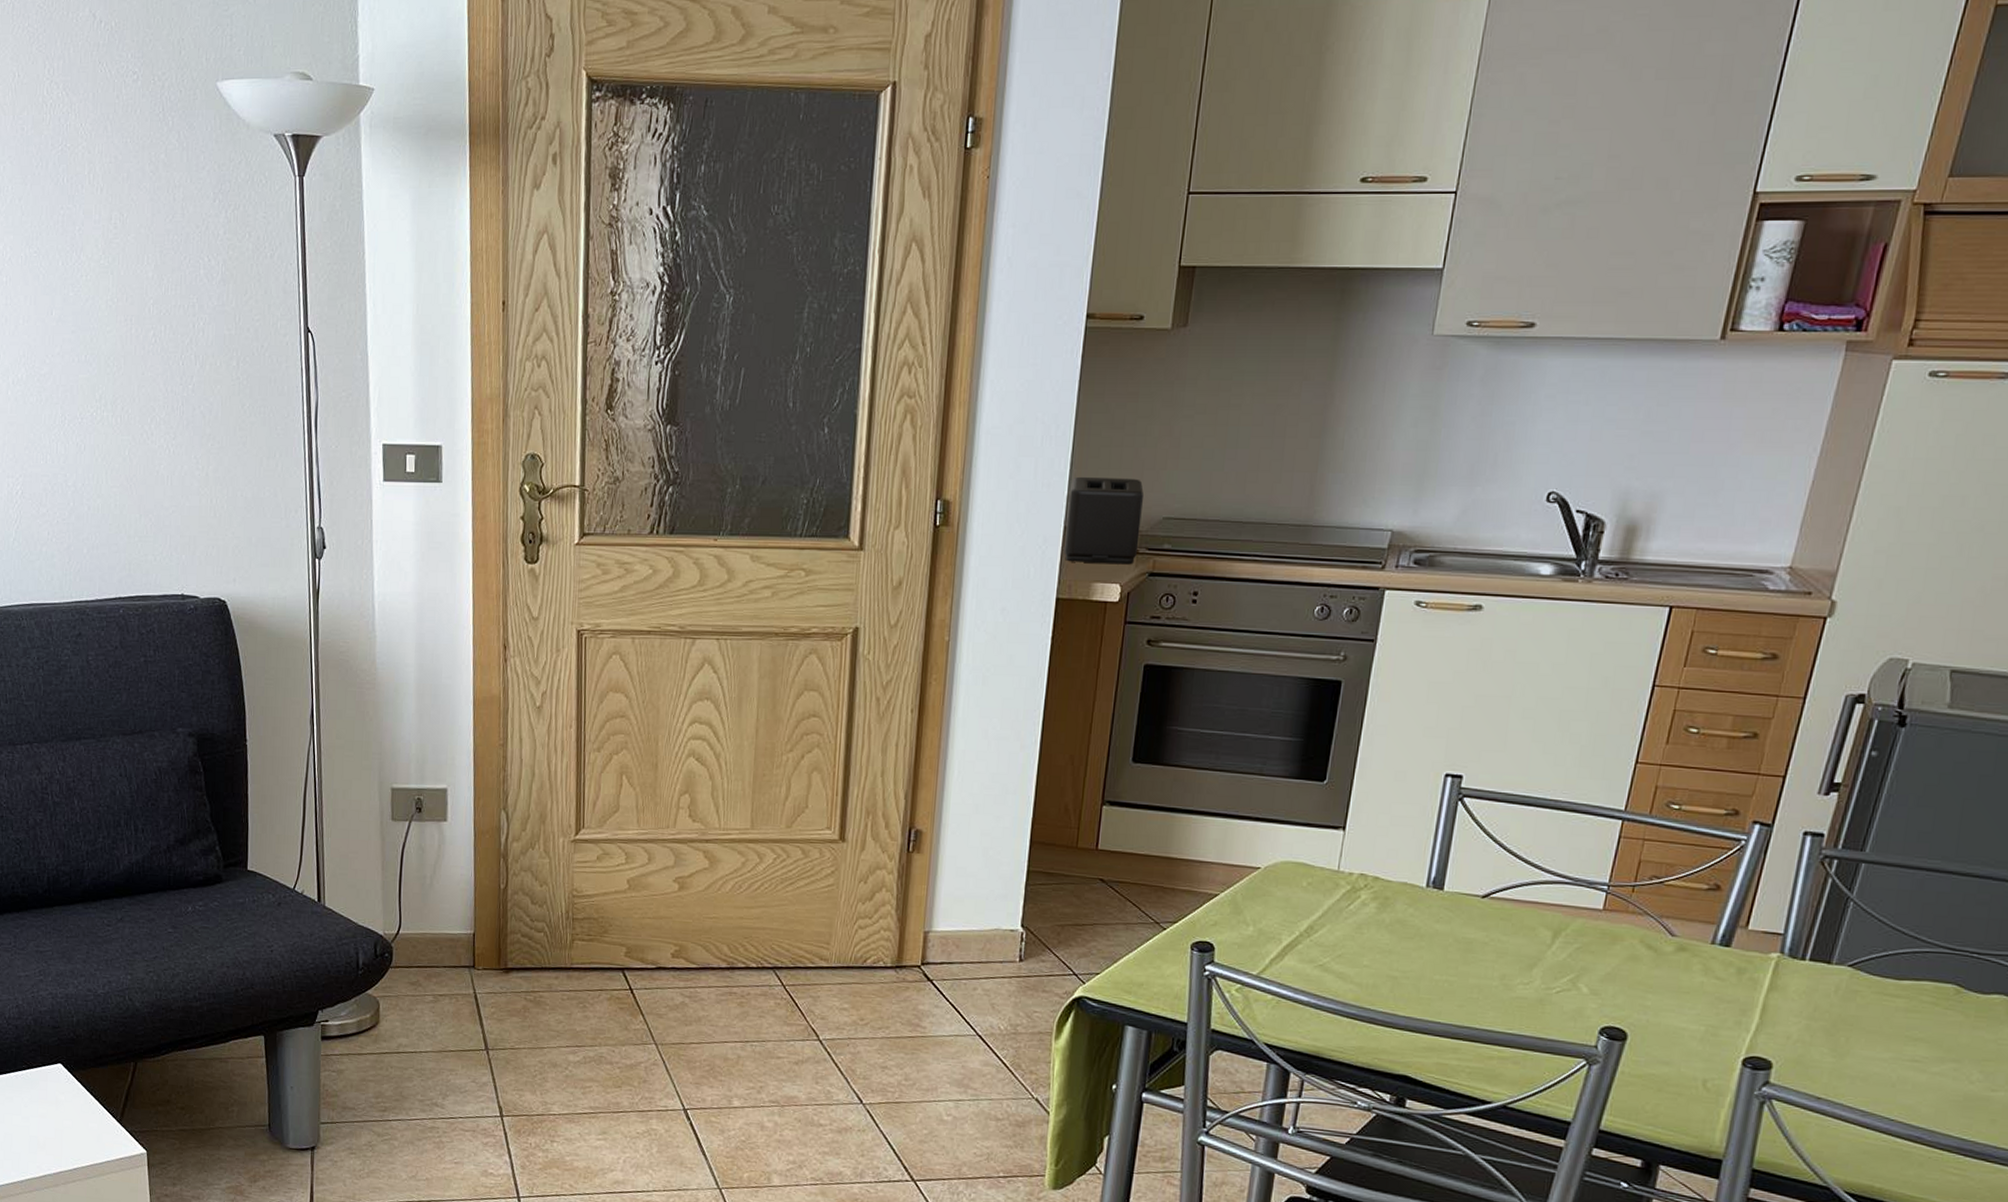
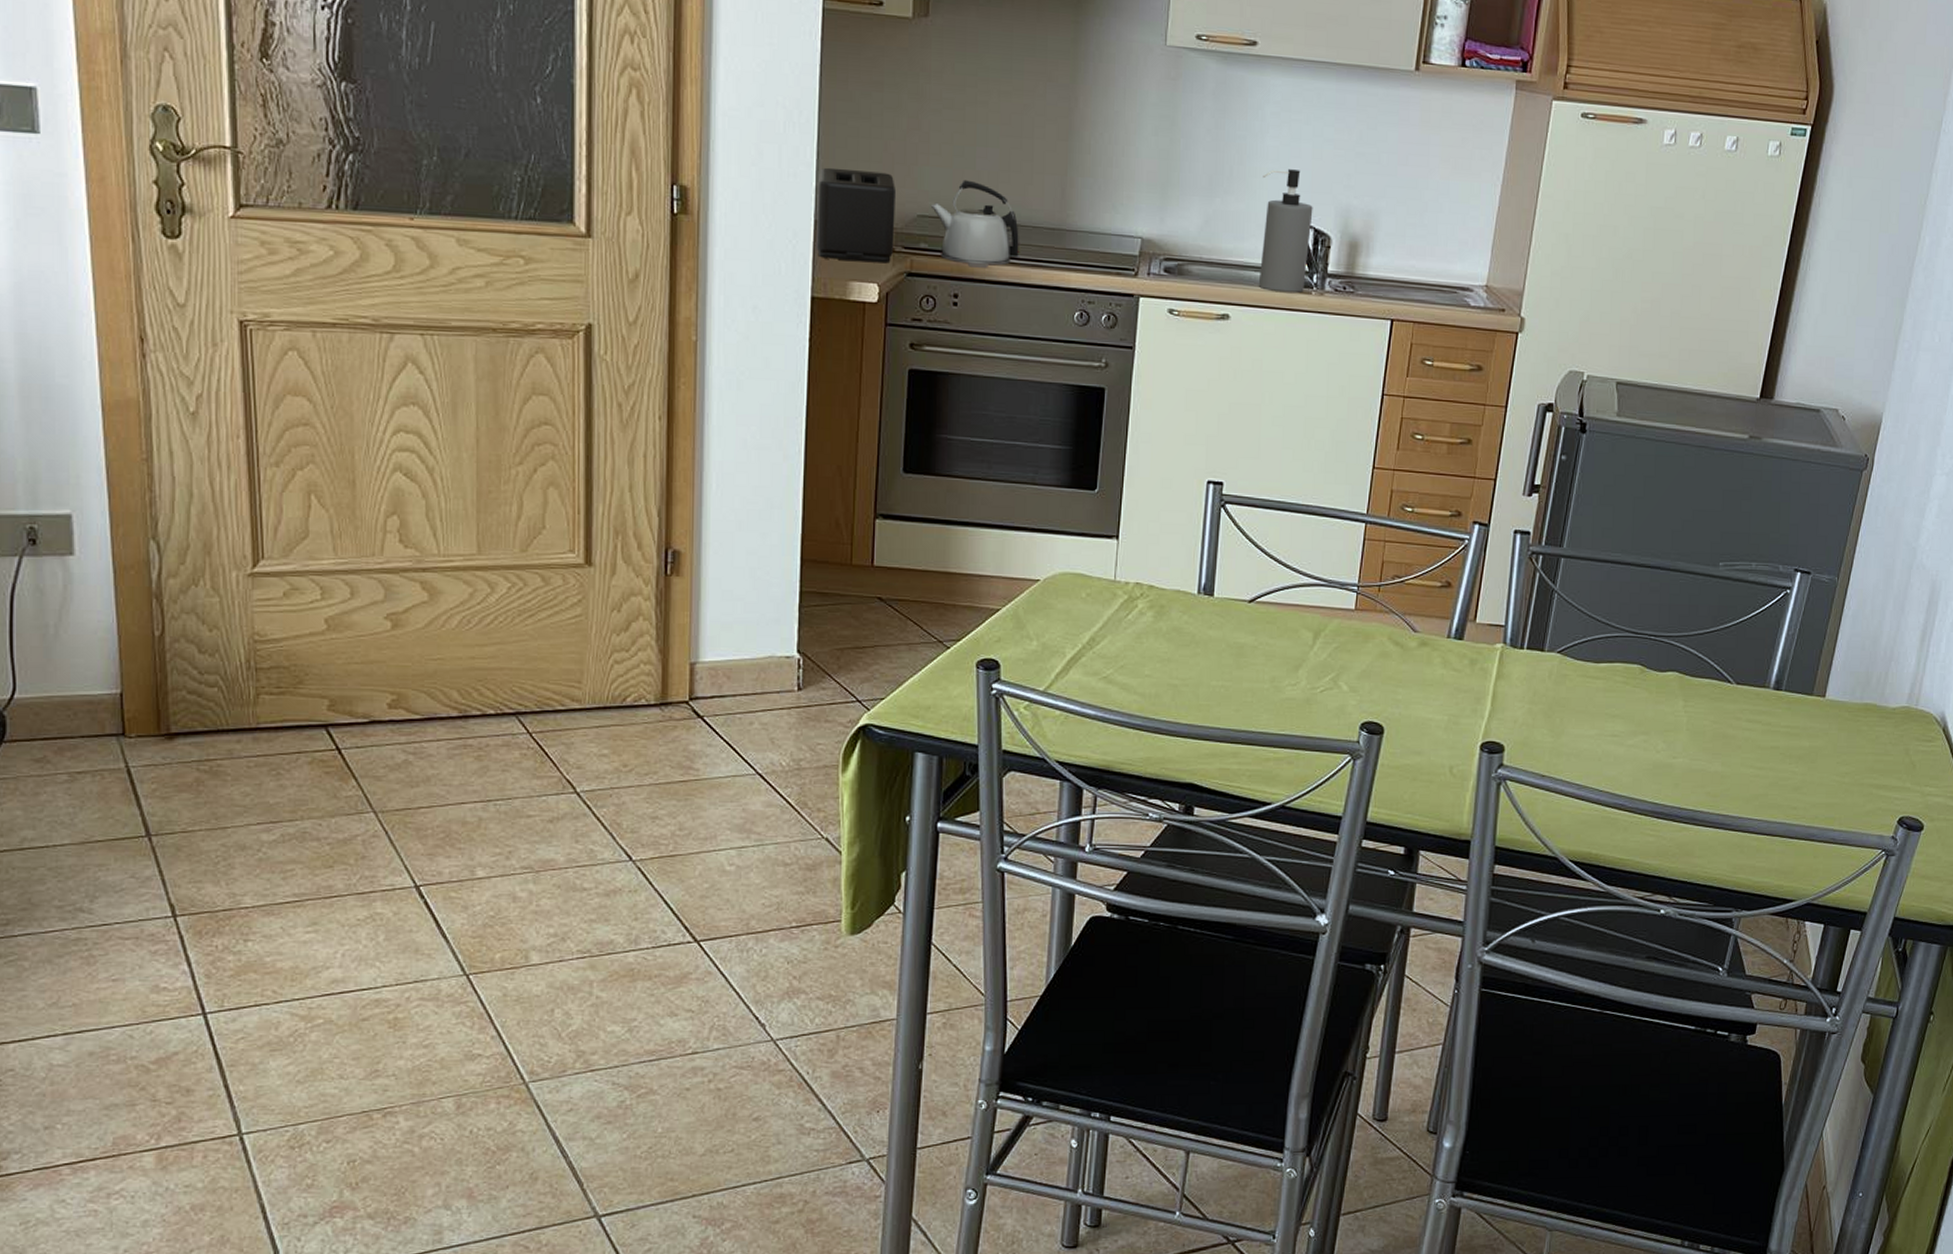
kettle: none [1176,481,1264,566] -> present [930,179,1020,268]
soap dispenser: none [1517,453,1587,582] -> present [1258,169,1313,294]

